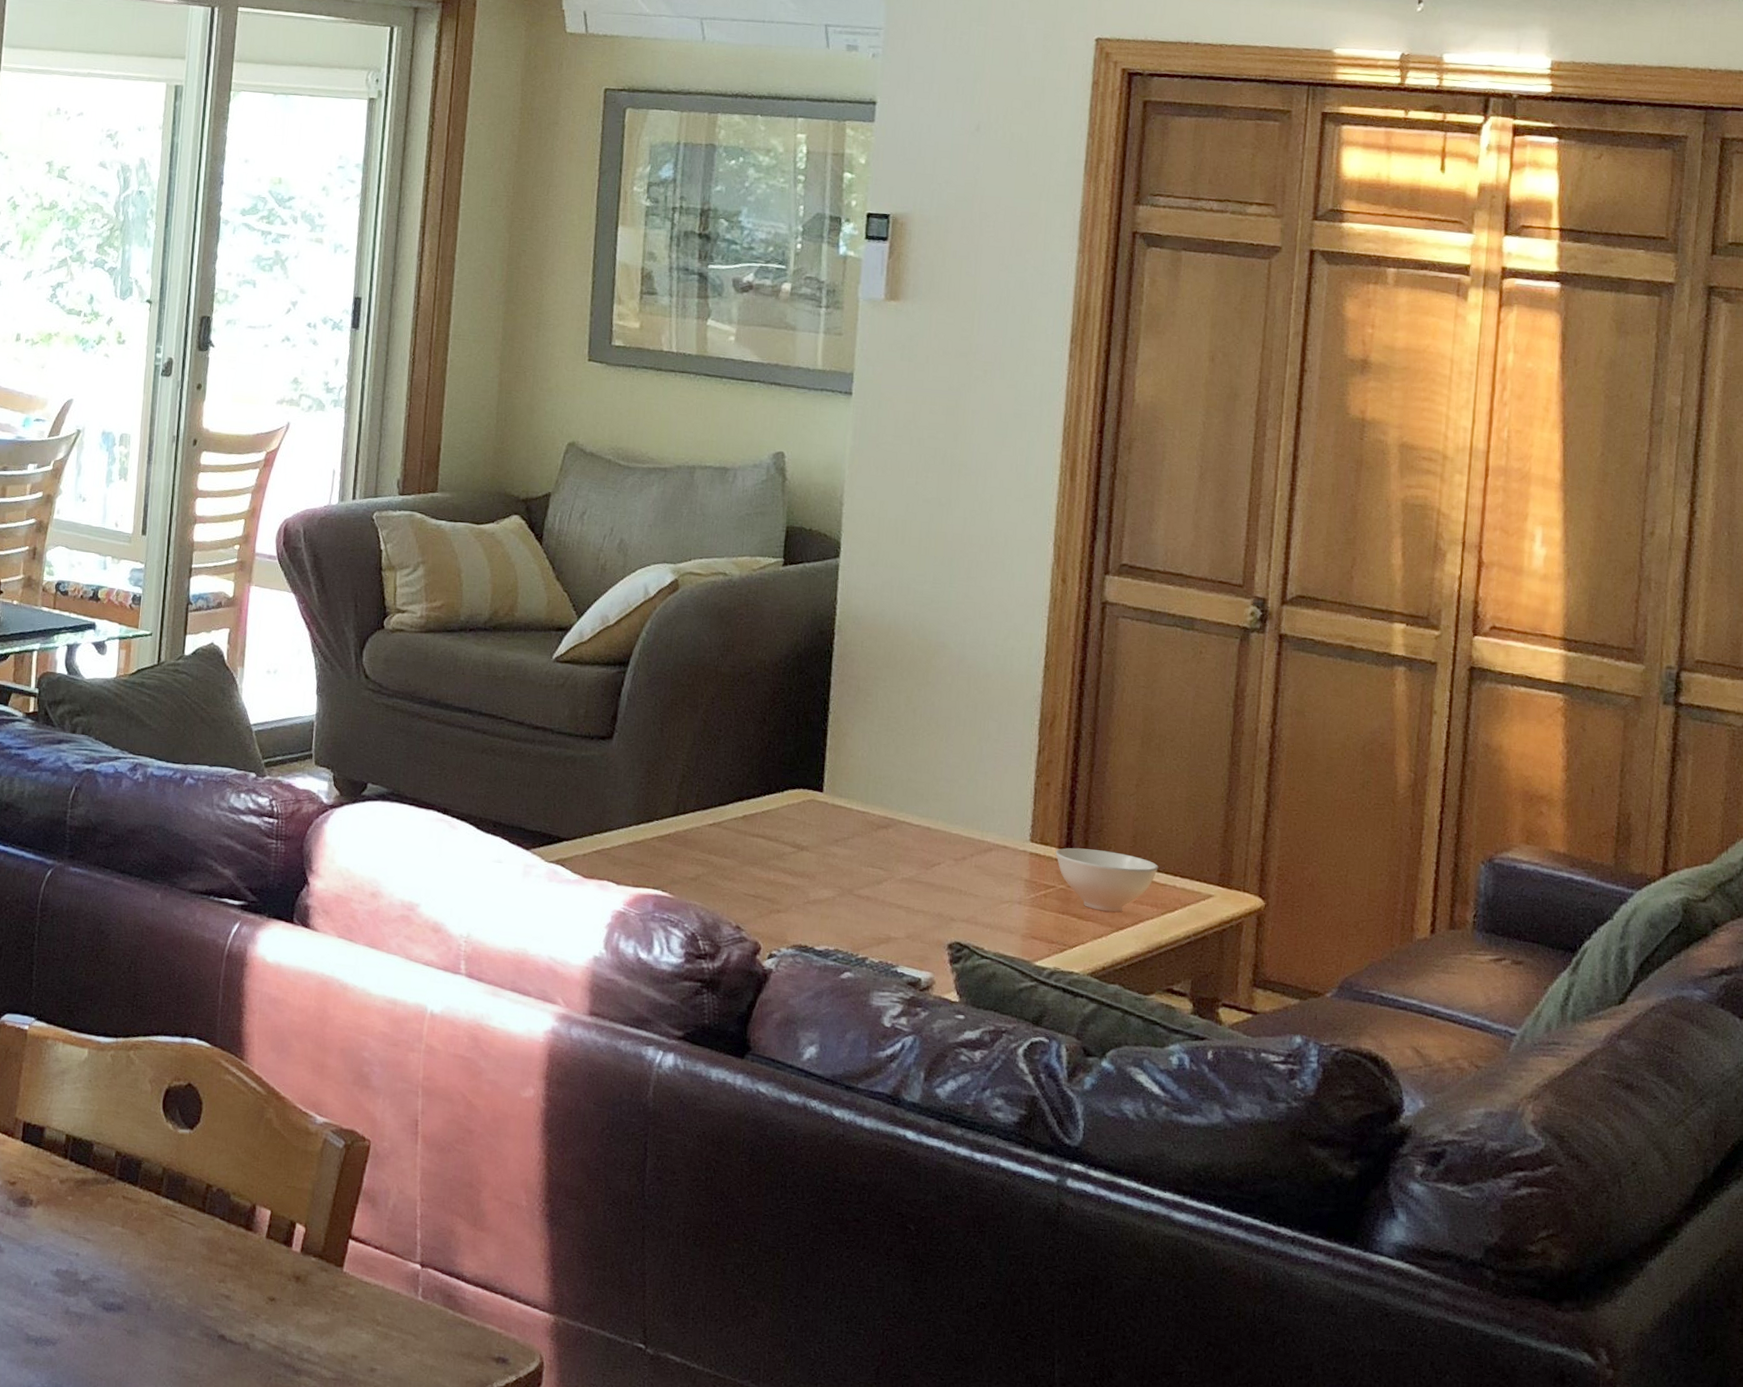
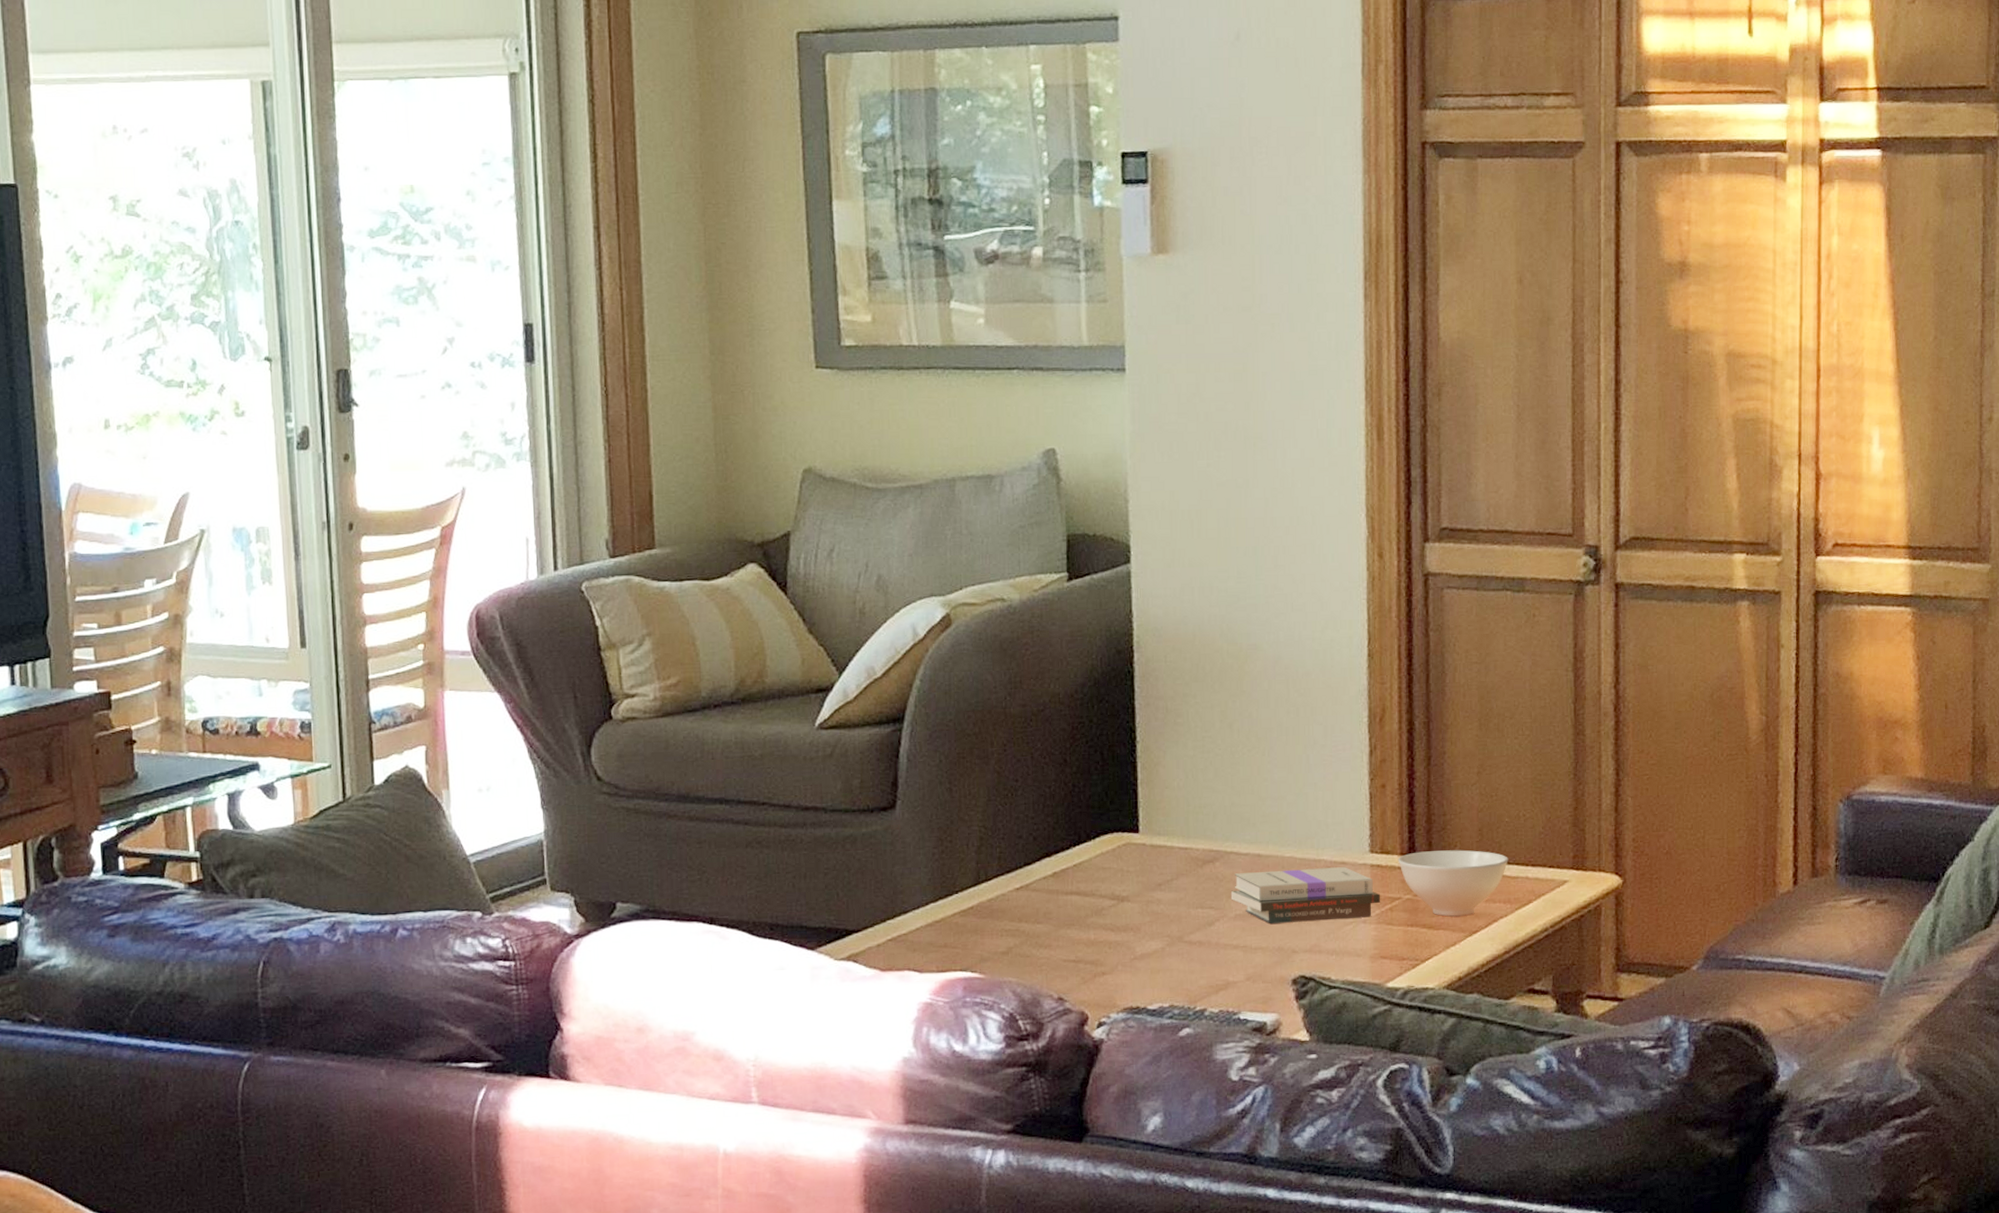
books: none [899,841,1037,900] -> present [1230,867,1381,924]

